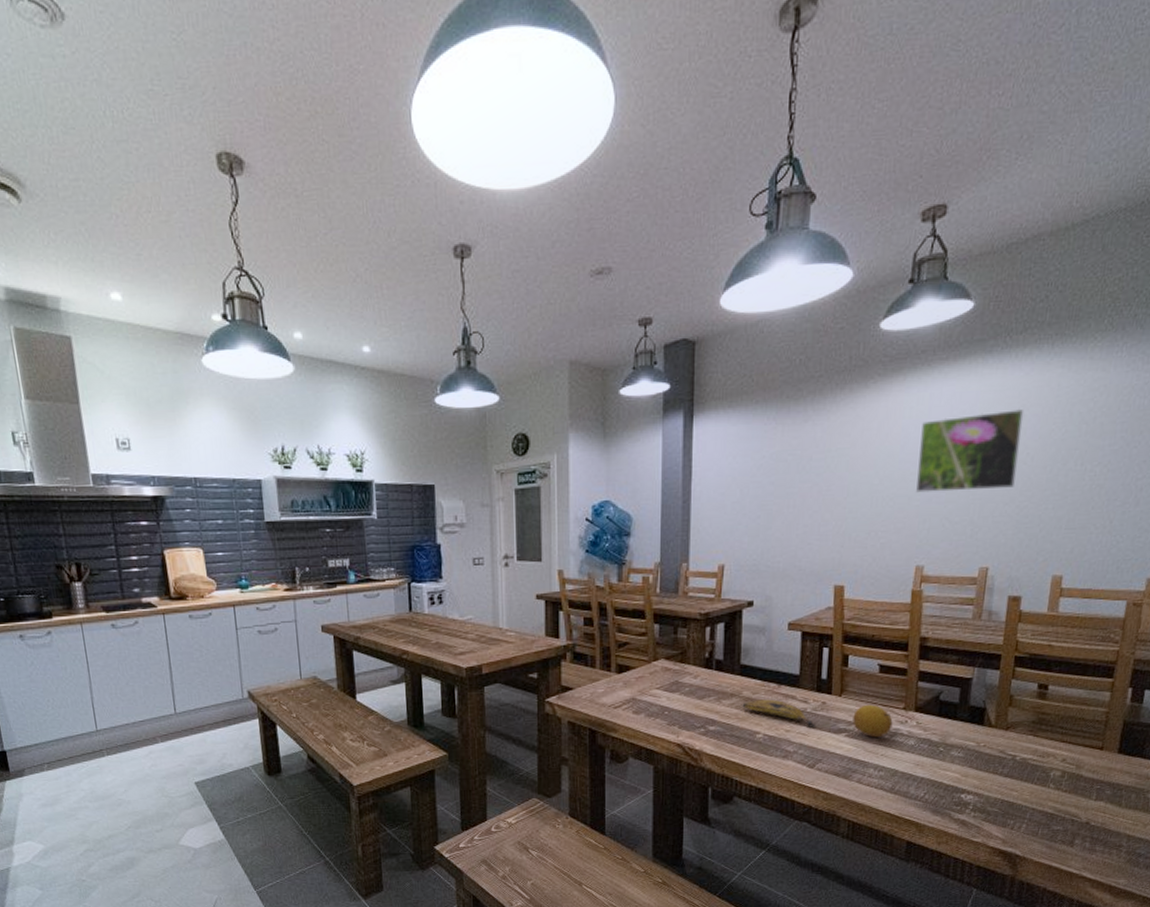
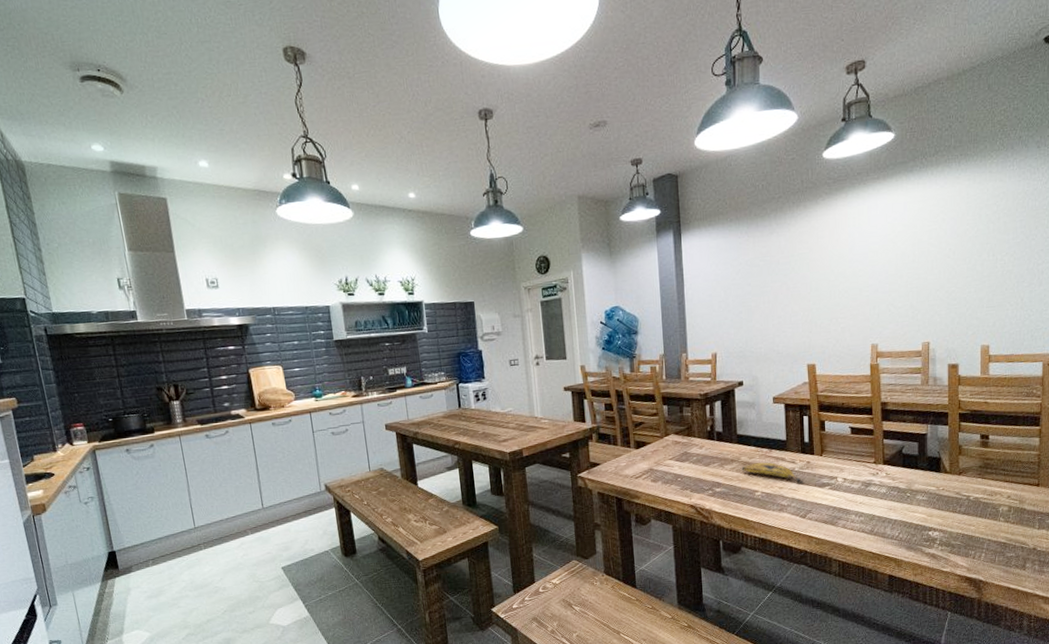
fruit: present [853,704,893,738] -> none [833,461,866,489]
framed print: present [916,408,1024,493] -> none [864,214,943,285]

